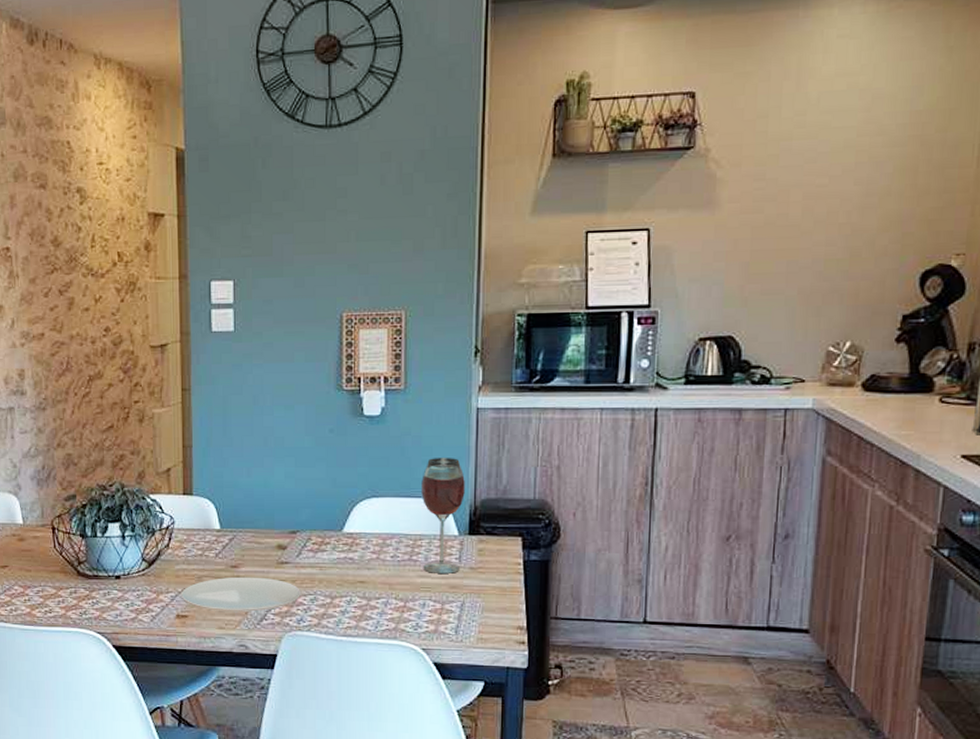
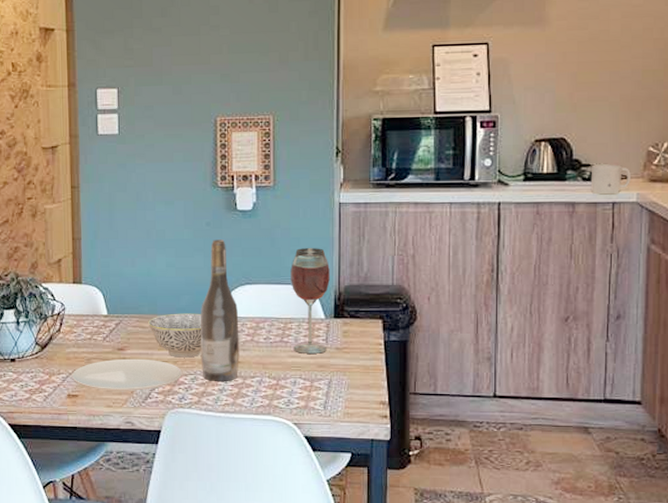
bowl: none [264,528,323,576] -> present [148,313,202,358]
wine bottle: none [321,448,364,602] -> present [200,239,240,381]
mug: none [760,366,807,400] -> present [590,164,631,195]

